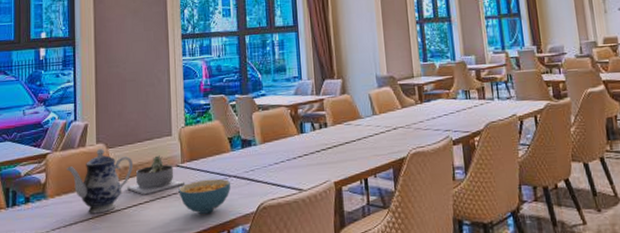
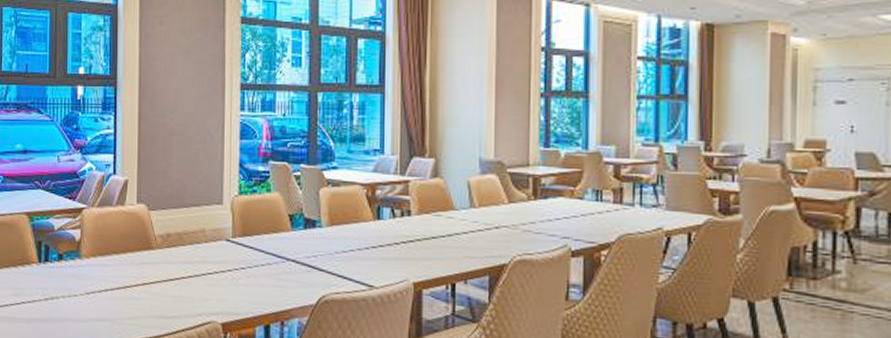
teapot: present [66,148,134,214] -> none [102,209,178,283]
succulent planter: present [126,155,185,195] -> none [168,225,236,269]
cereal bowl: present [178,178,231,214] -> none [227,259,289,299]

